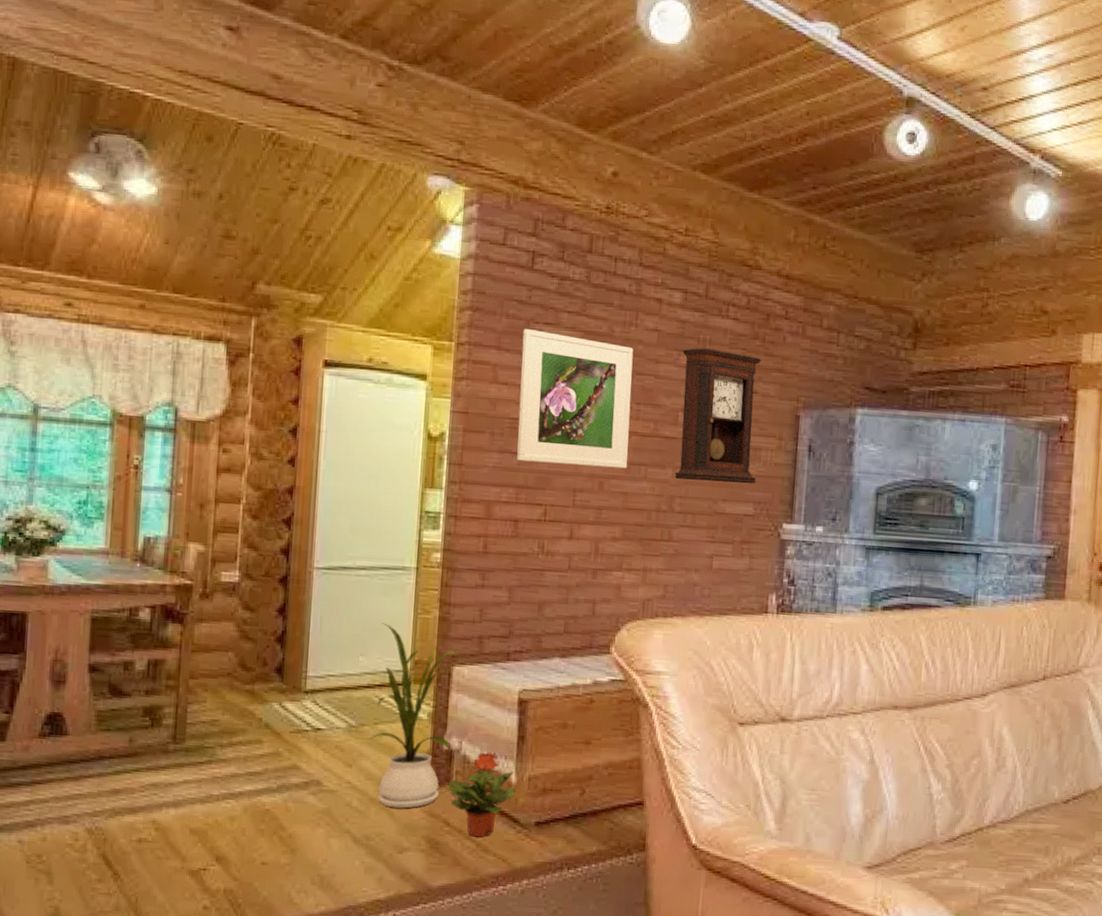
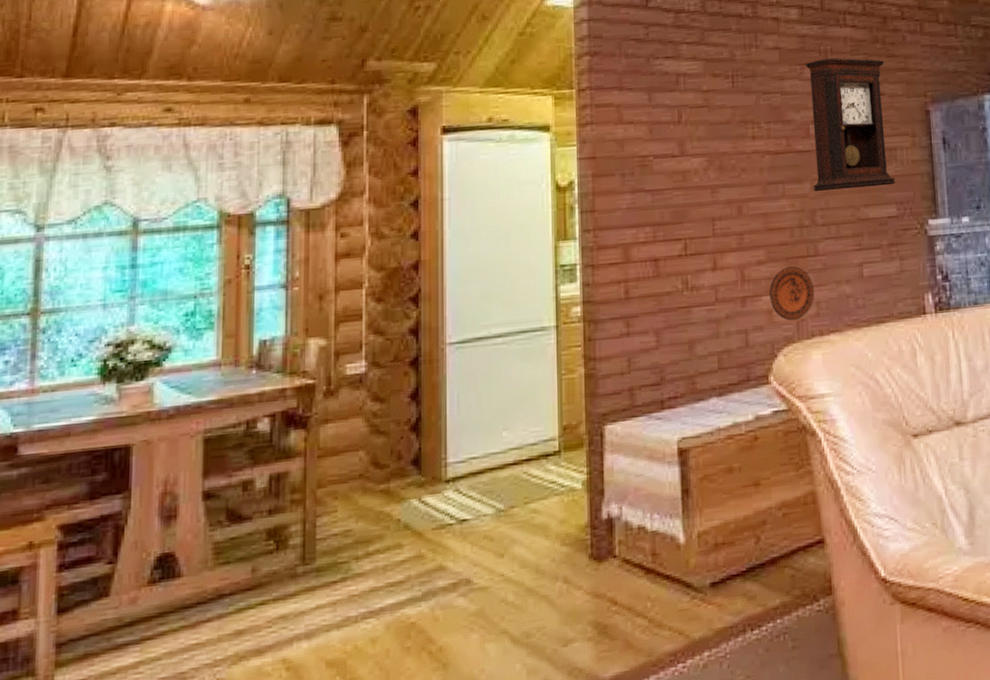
house plant: present [369,623,459,809] -> none [520,391,610,596]
potted plant: present [448,751,517,837] -> none [611,512,687,612]
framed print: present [517,329,634,469] -> none [644,65,764,198]
decorative plate: none [620,546,664,599] -> present [769,266,815,321]

